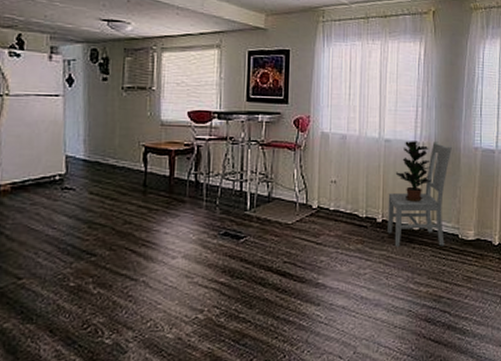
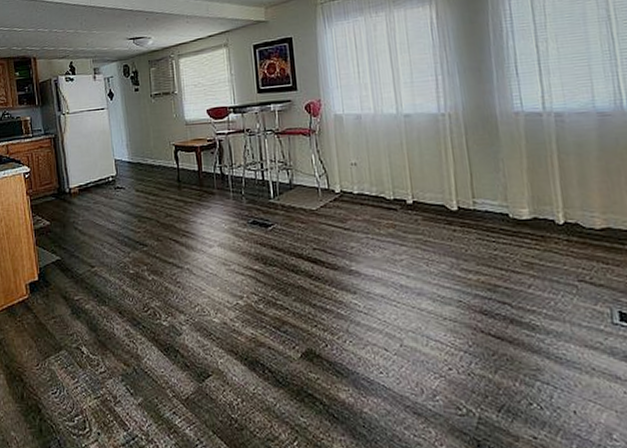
chair: present [387,141,452,247] -> none [415,110,493,230]
potted plant: present [395,141,432,202] -> none [421,112,466,180]

